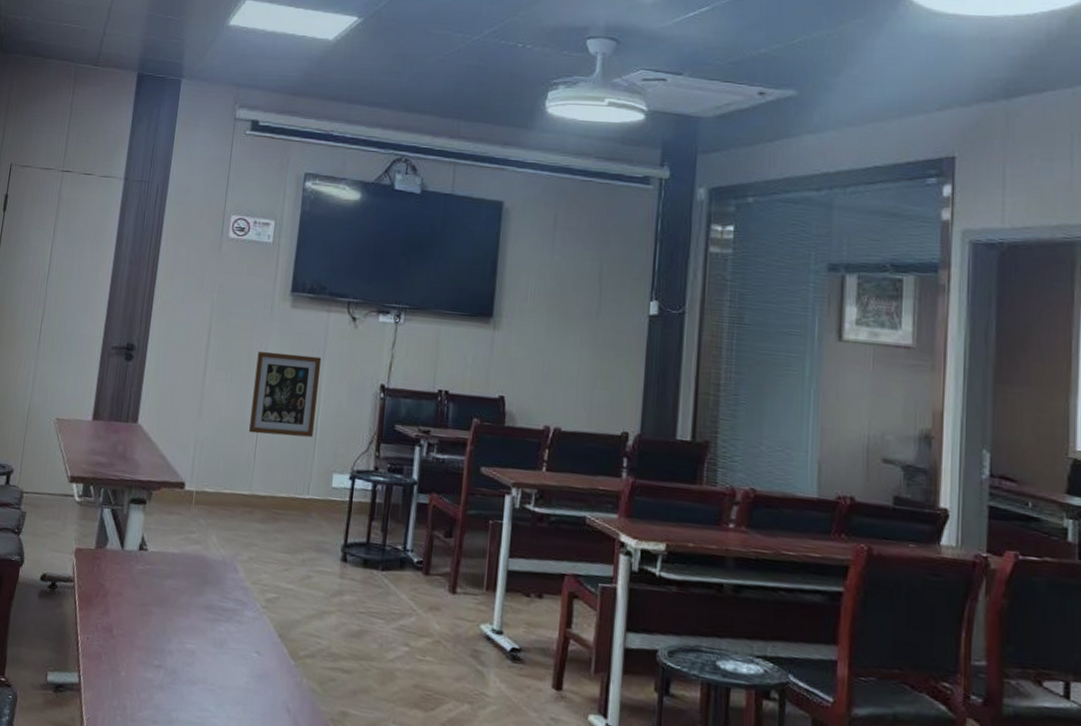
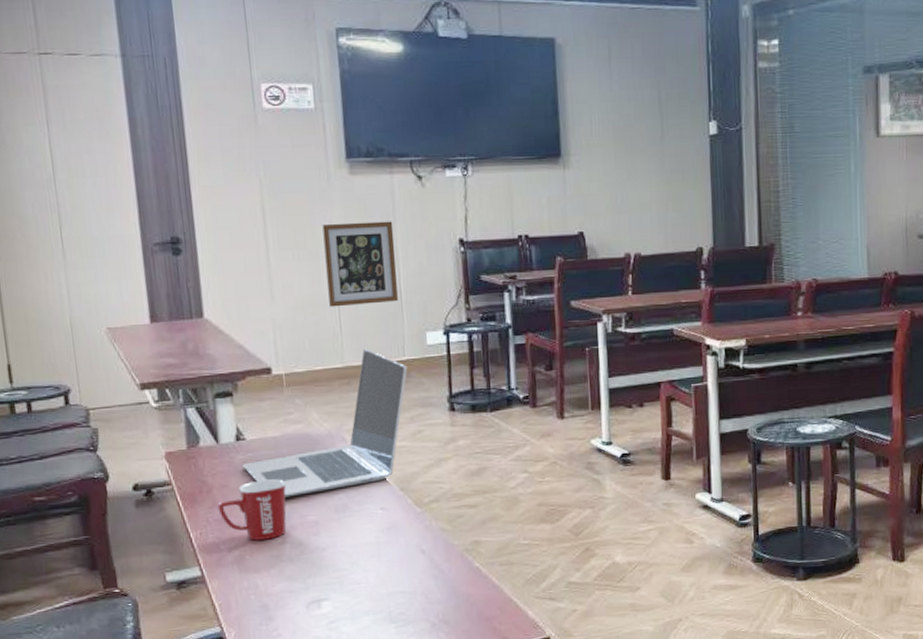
mug: none [108,595,173,660] -> present [217,479,287,541]
laptop: none [139,479,309,622] -> present [242,348,408,497]

